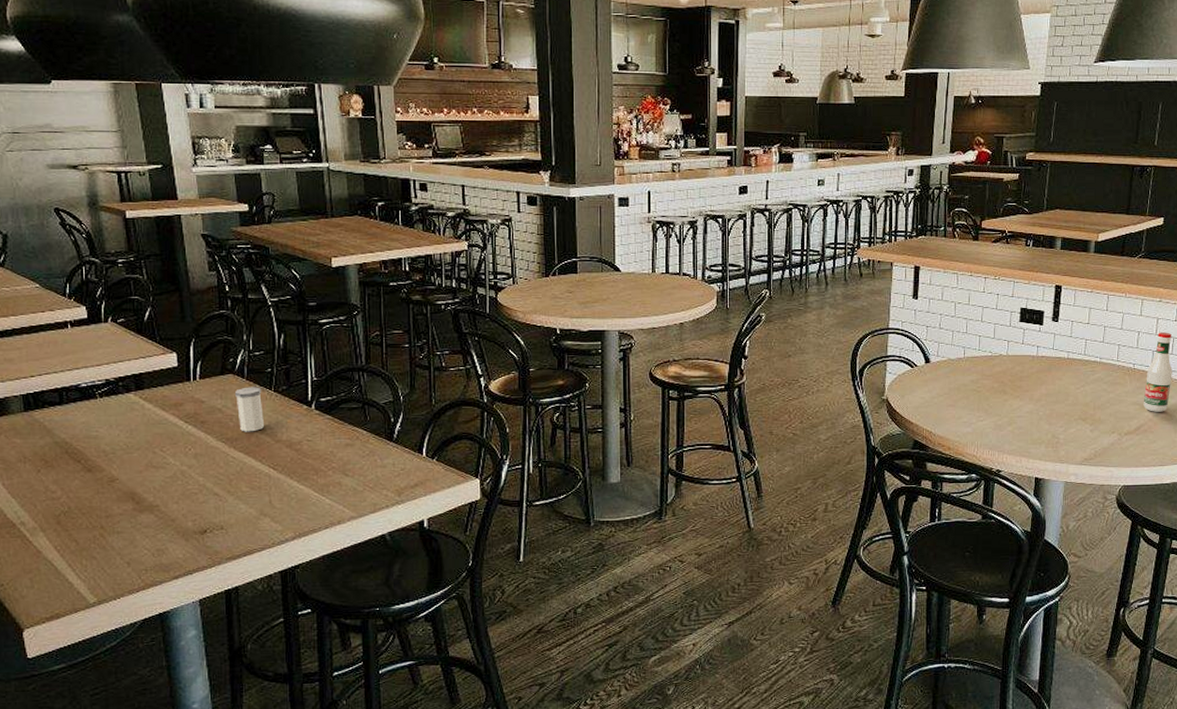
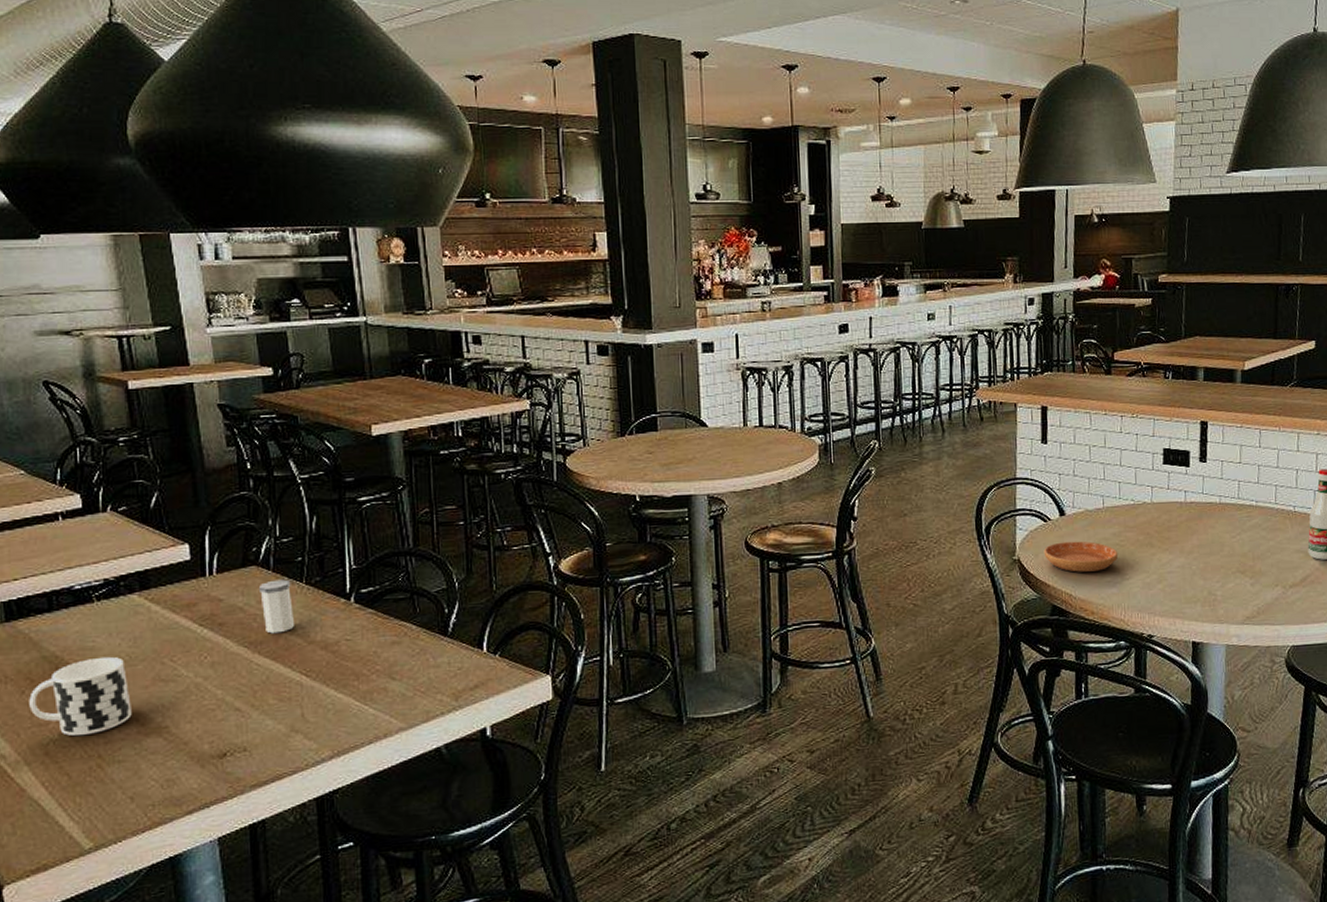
cup: none [44,444,128,509] -> present [29,656,132,736]
saucer: none [909,385,975,413] -> present [1043,541,1119,572]

